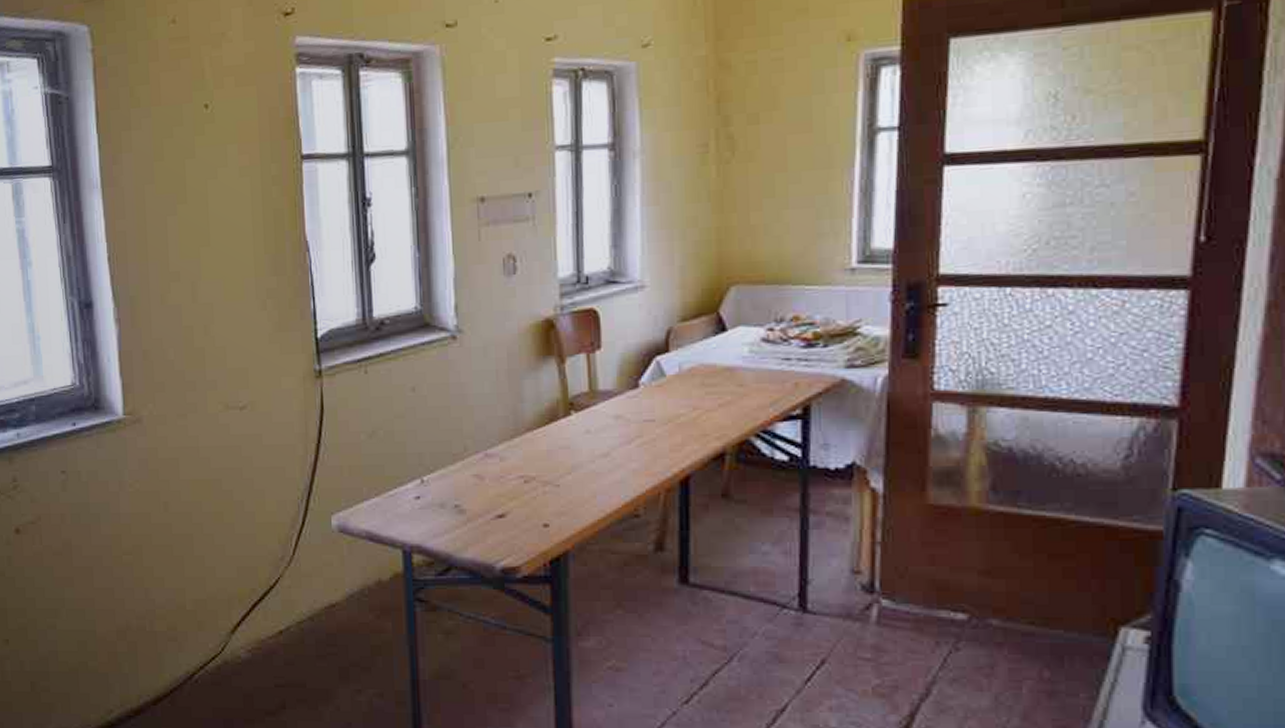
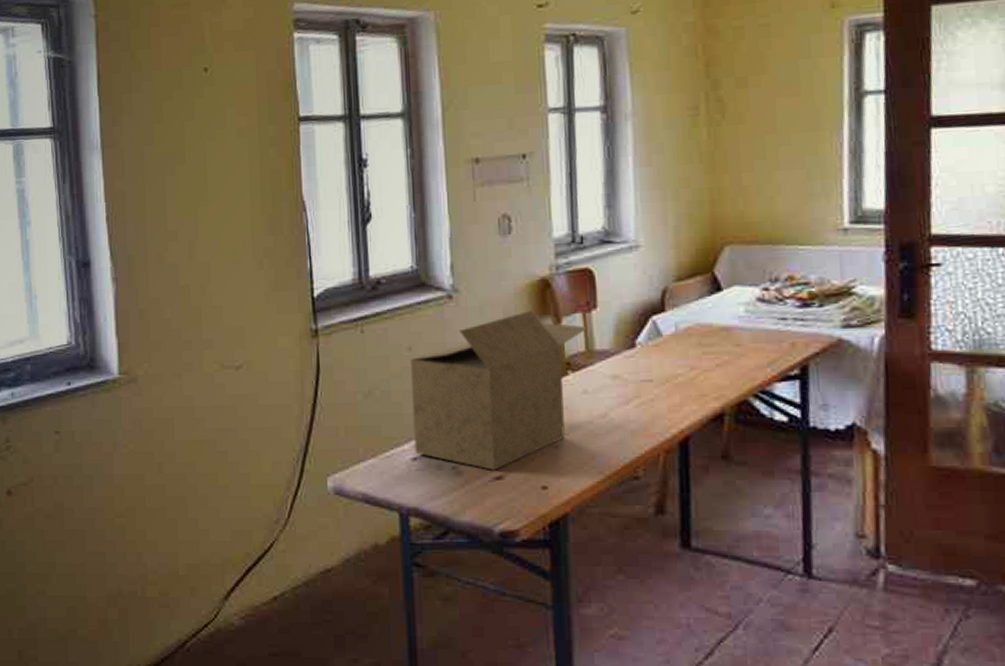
cardboard box: none [414,351,593,509] -> present [411,311,589,470]

